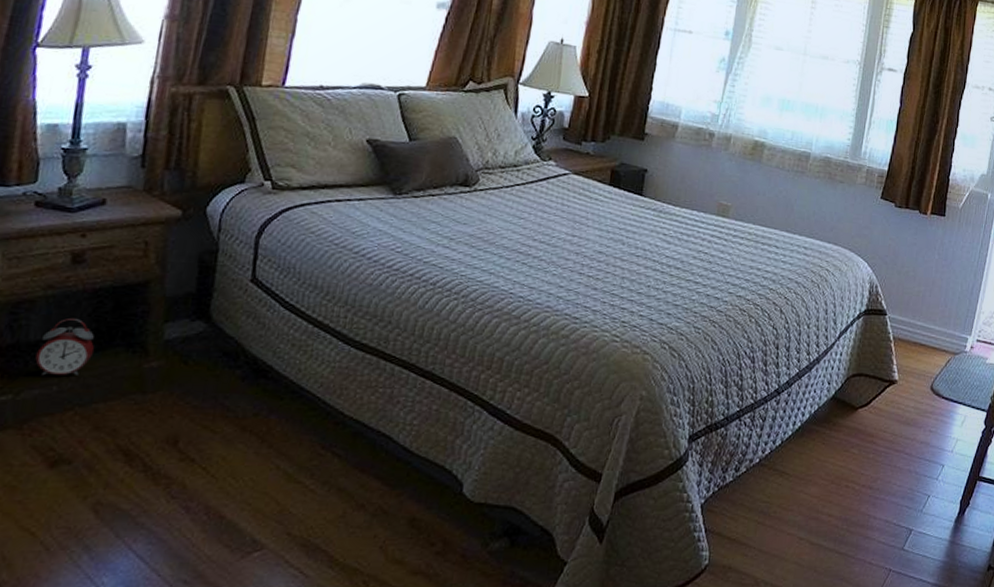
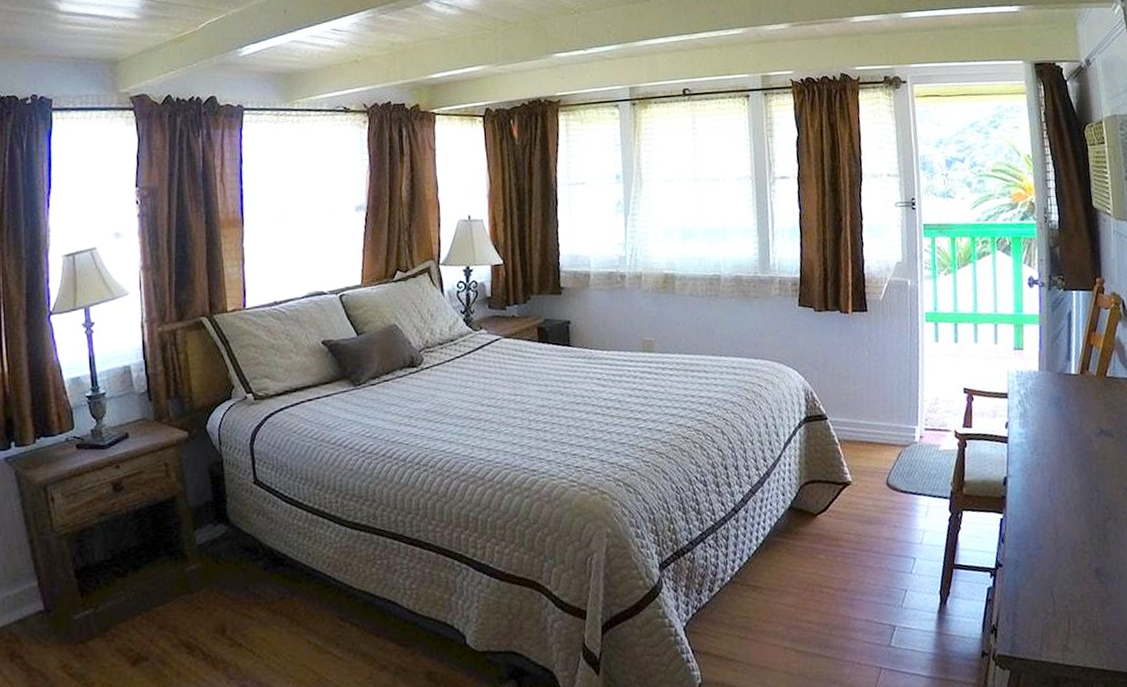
alarm clock: present [35,318,95,376] -> none [103,538,146,590]

